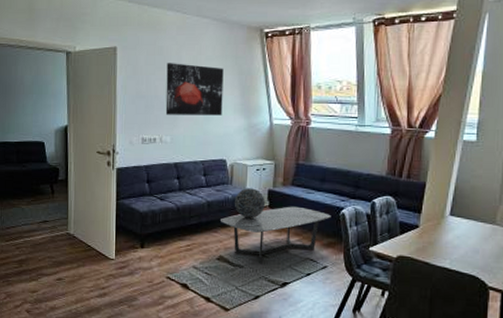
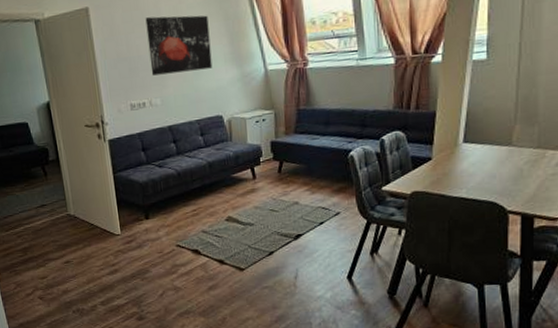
coffee table: present [221,206,331,264] -> none [224,154,339,220]
decorative sphere: present [234,188,266,219] -> none [236,142,270,174]

